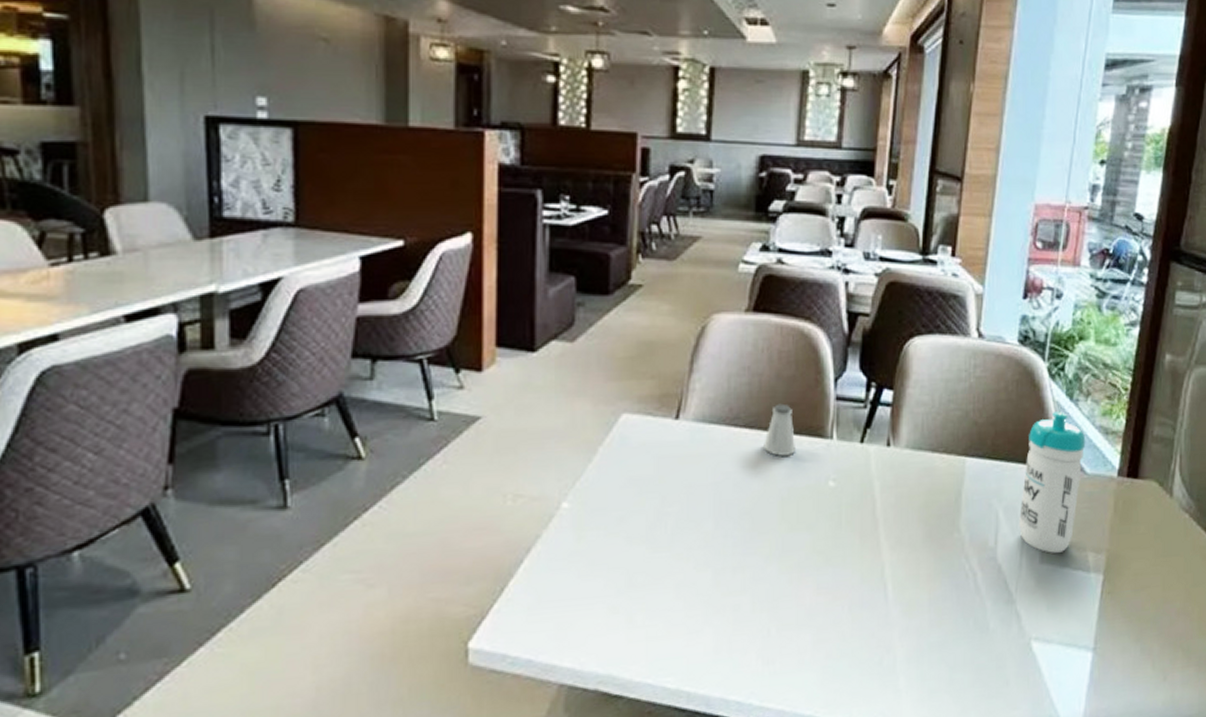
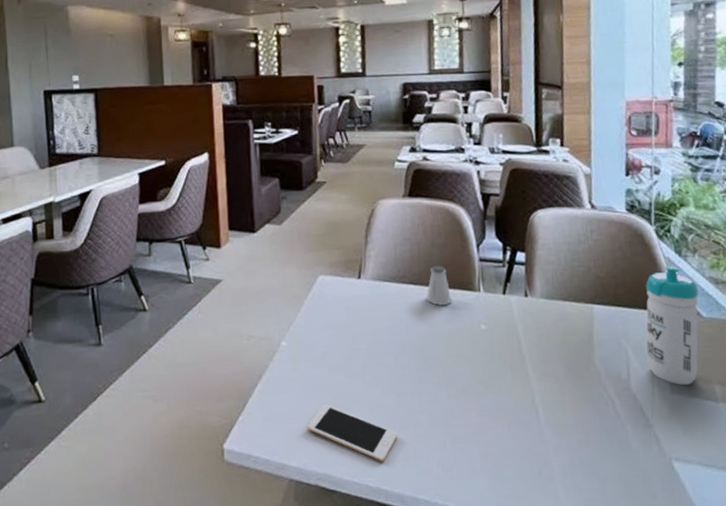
cell phone: none [589,585,710,657] -> present [307,404,398,462]

